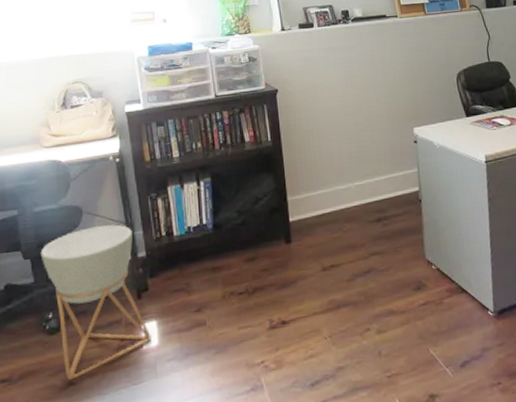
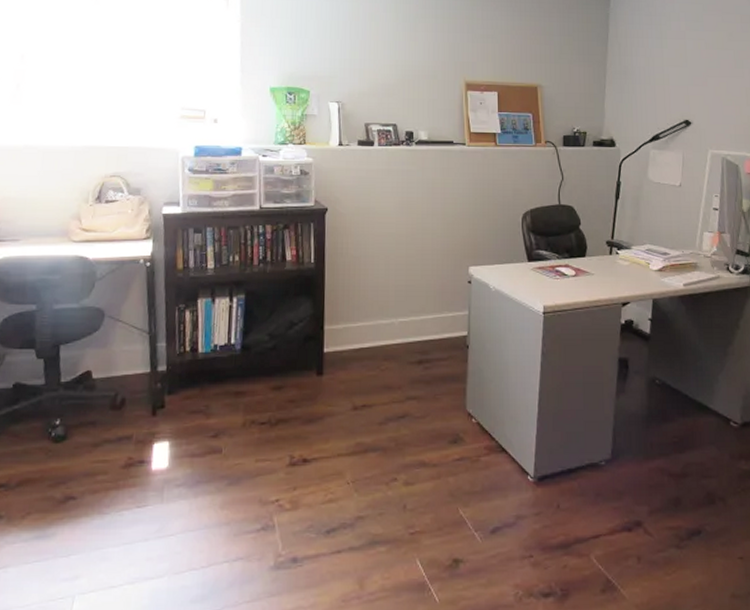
planter: present [40,224,151,380] -> none [55,331,162,494]

